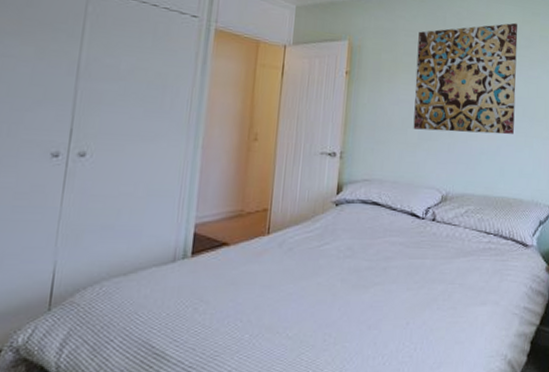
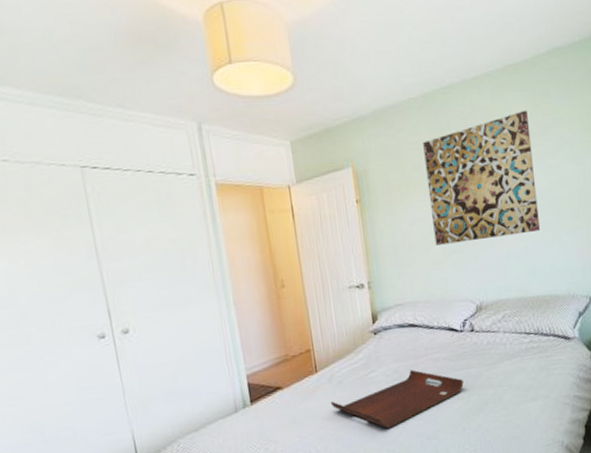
serving tray: none [275,250,416,308] -> present [330,369,464,428]

